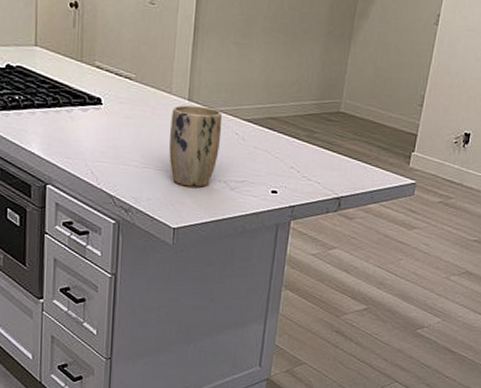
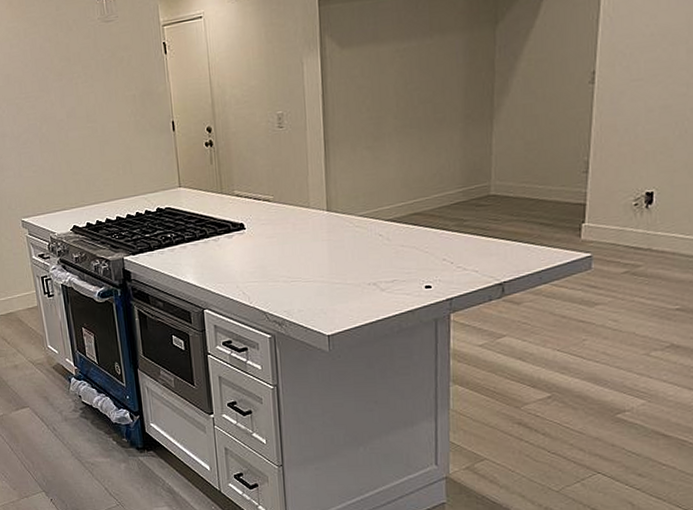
plant pot: present [169,105,223,187] -> none [312,214,365,294]

